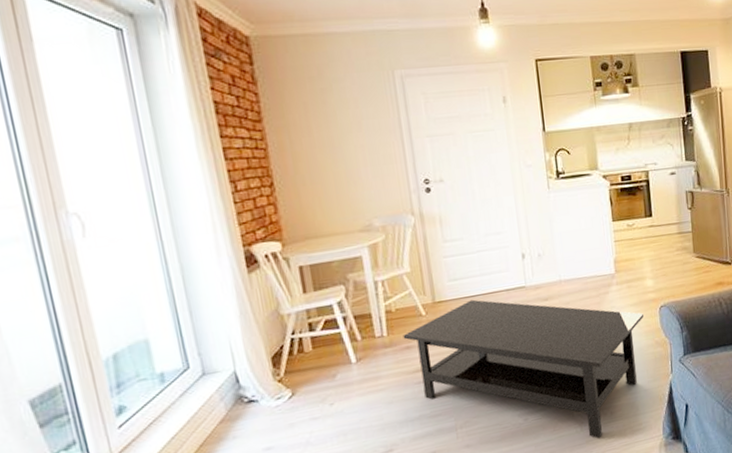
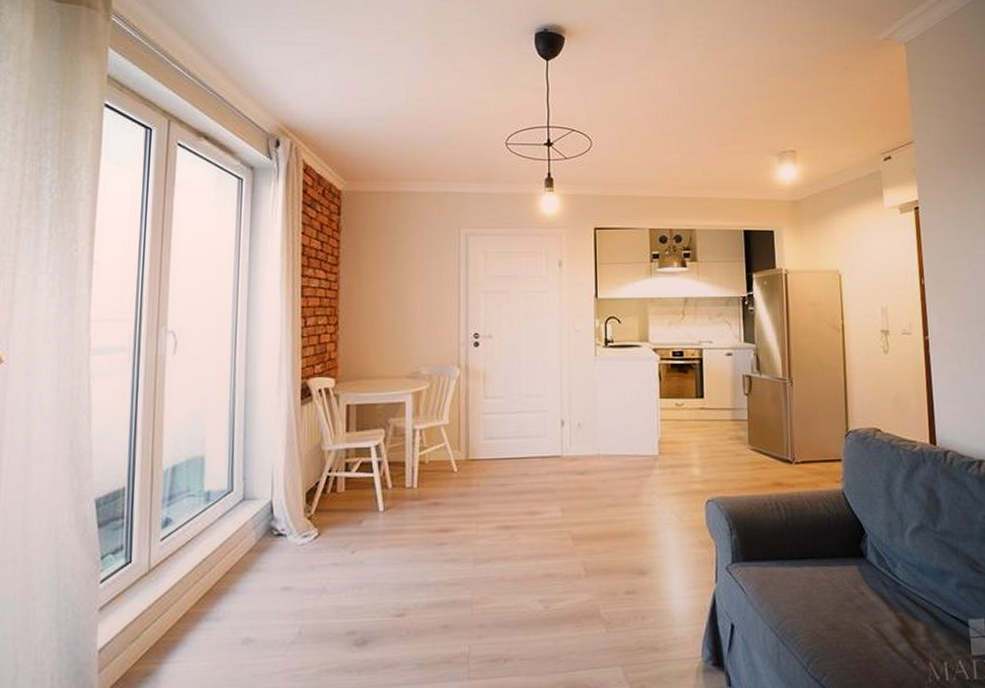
coffee table: present [403,299,644,439] -> none [432,462,687,646]

